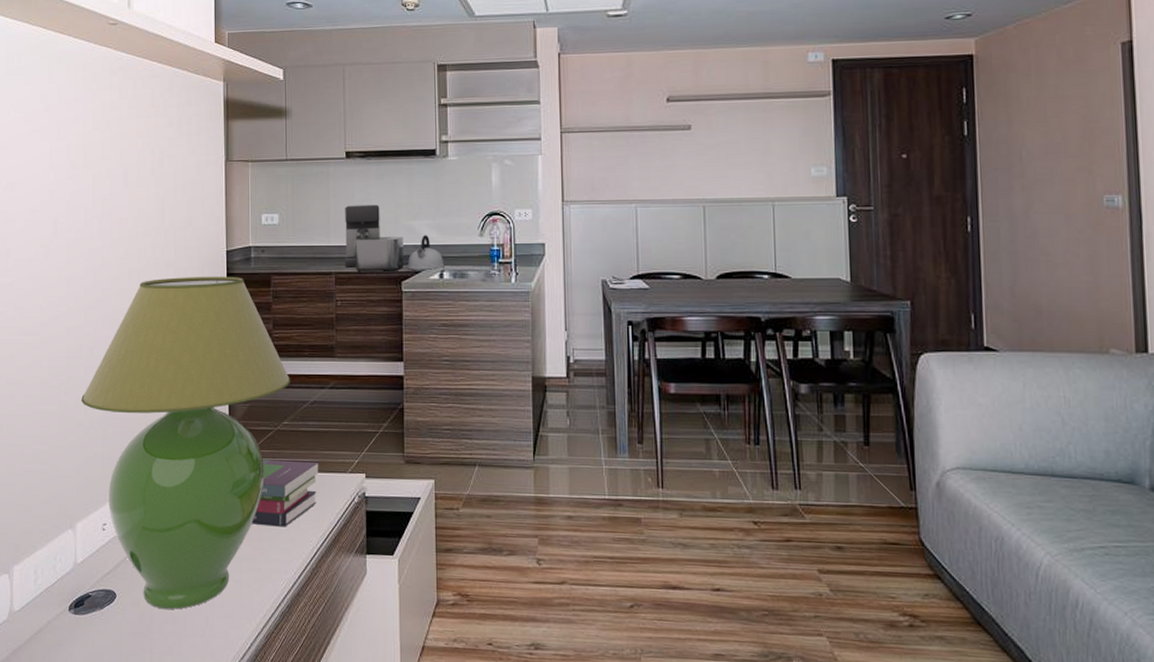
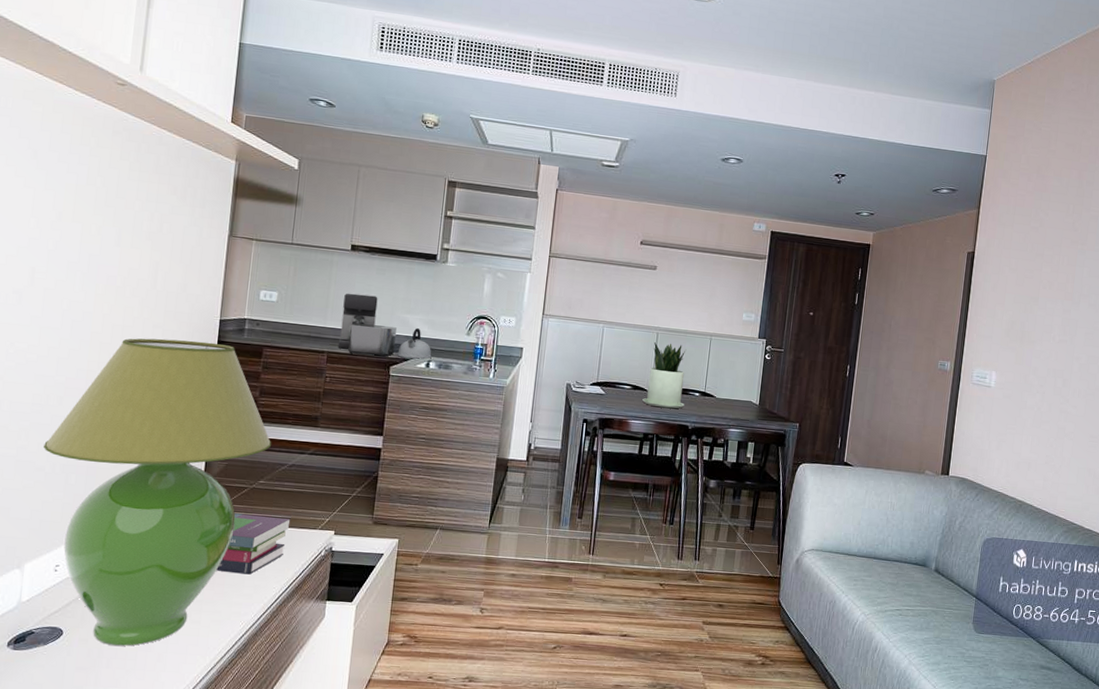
planter: none [697,216,752,298] -> present [642,342,687,409]

